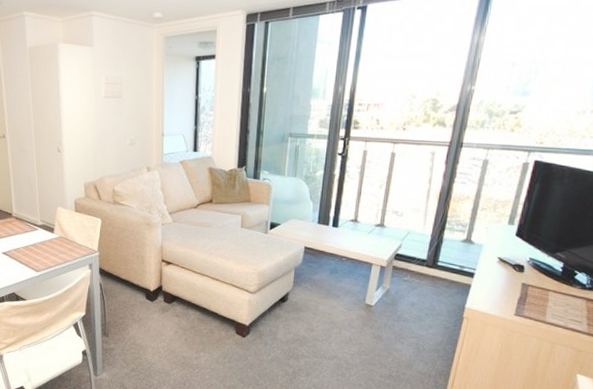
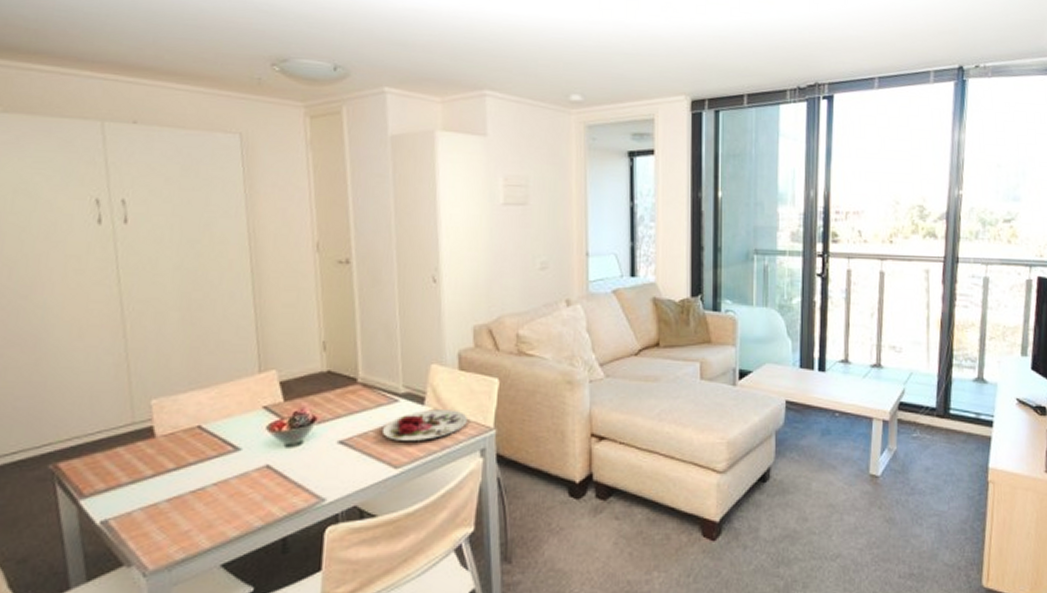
plate: none [28,236,81,256] -> present [381,410,467,441]

